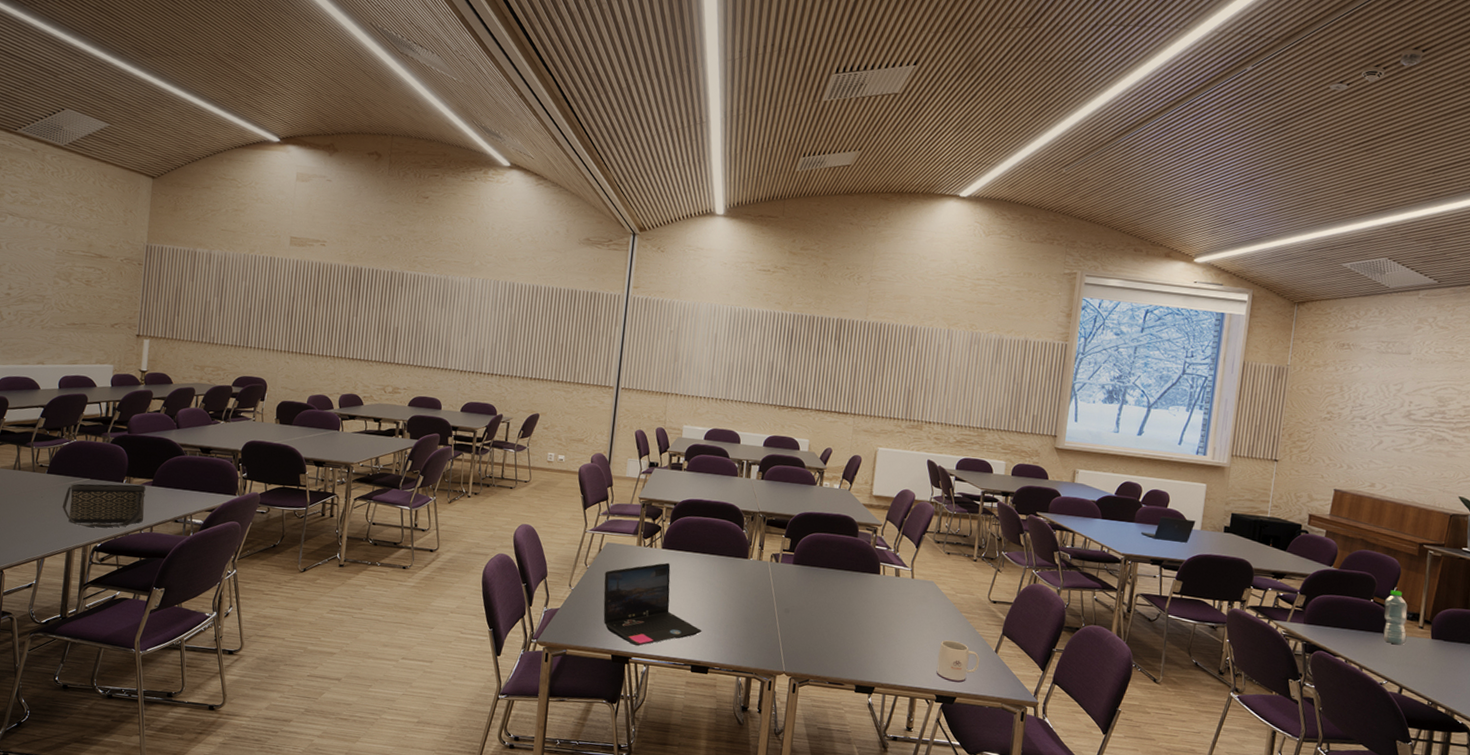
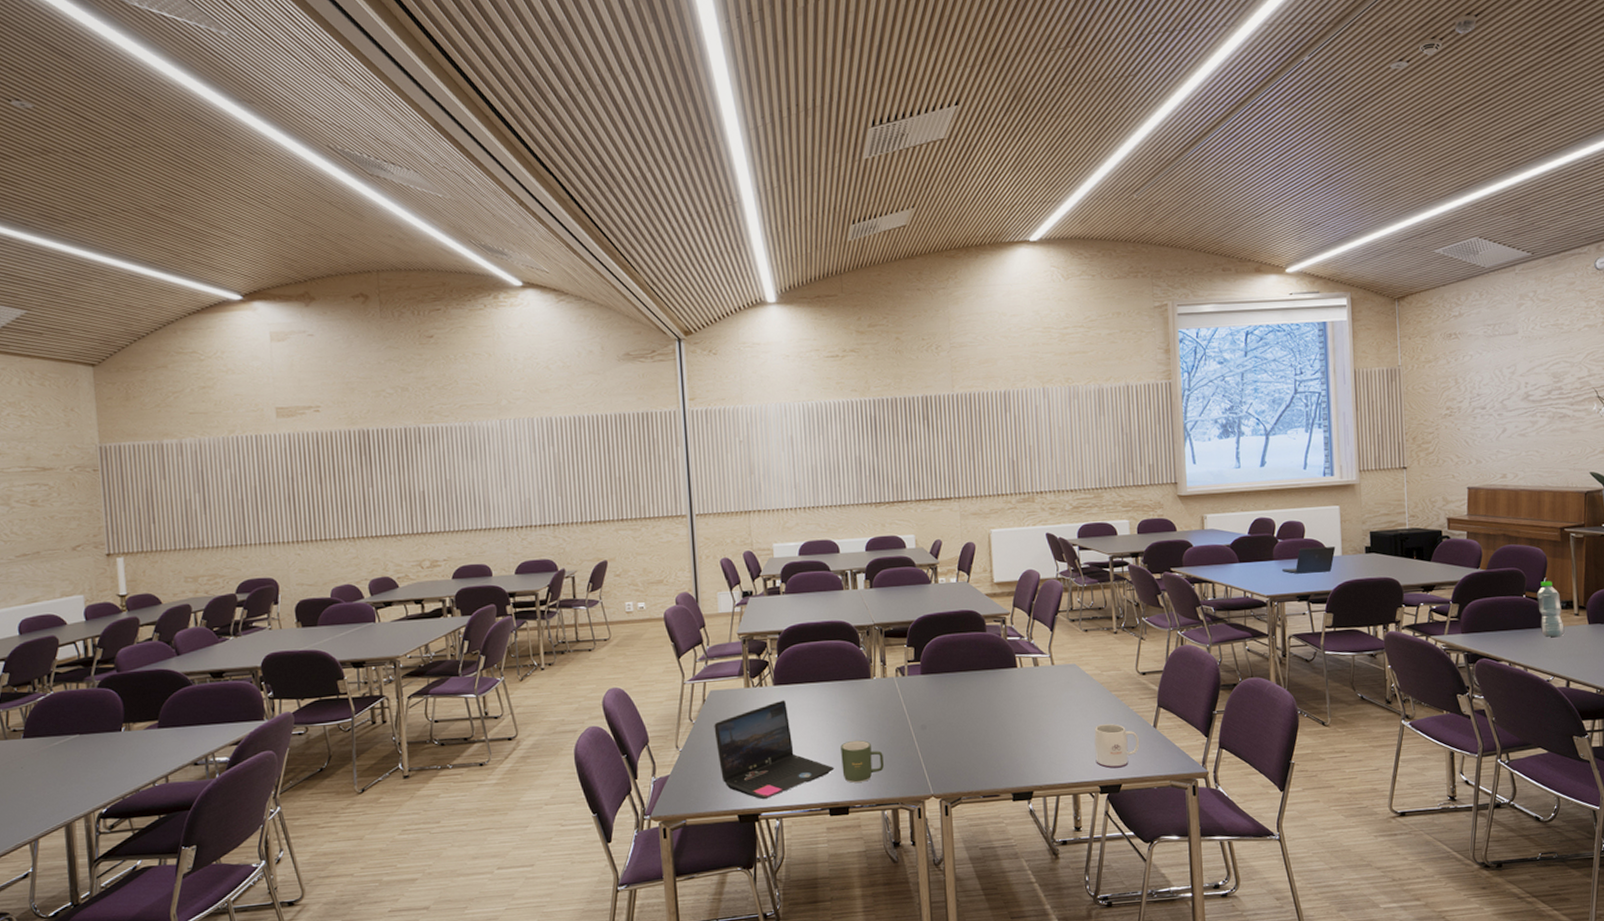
handbag: present [62,483,146,528] -> none [49,730,156,792]
mug: none [708,610,747,649] -> present [841,740,884,783]

